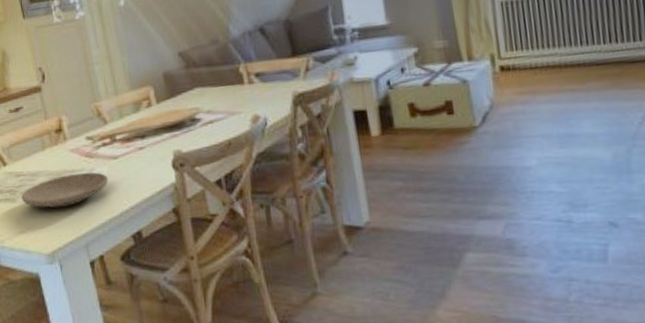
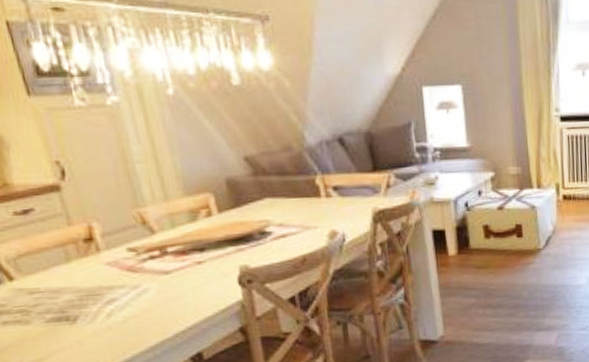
plate: present [21,172,109,208] -> none [38,288,159,331]

